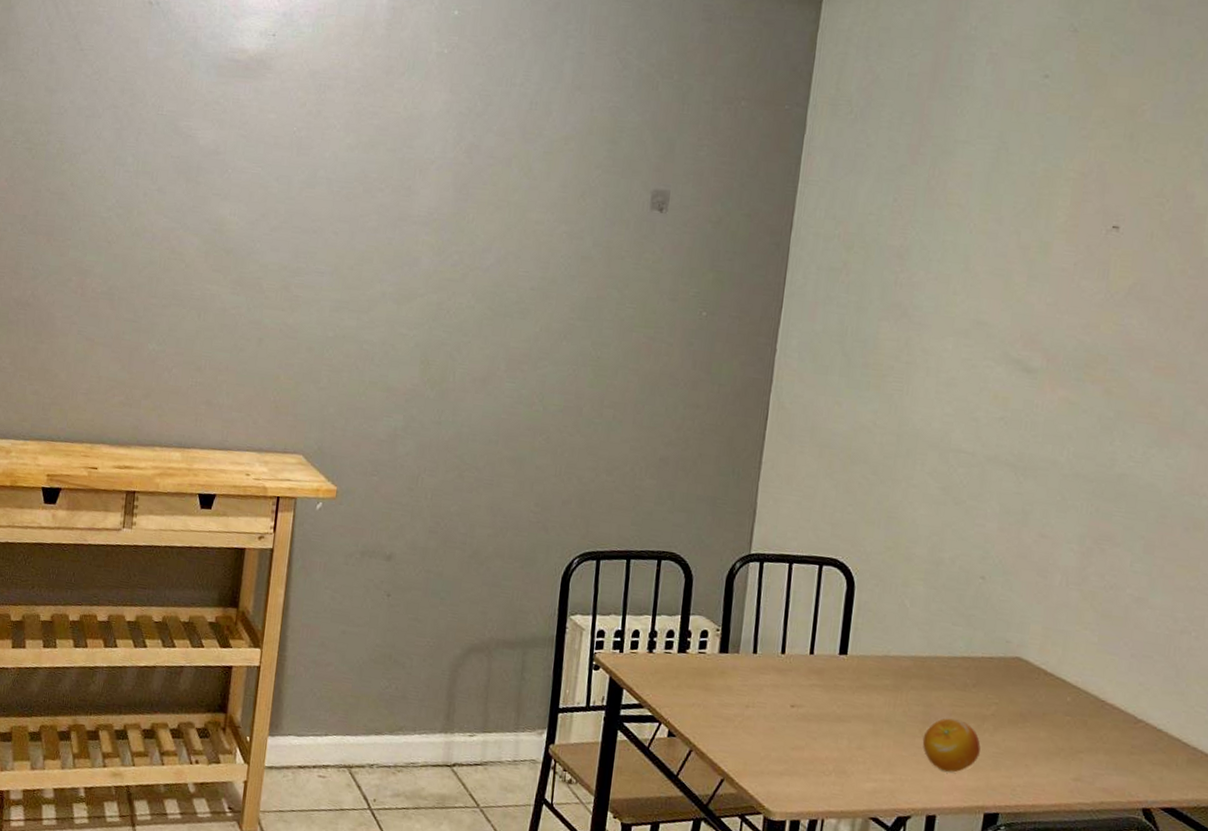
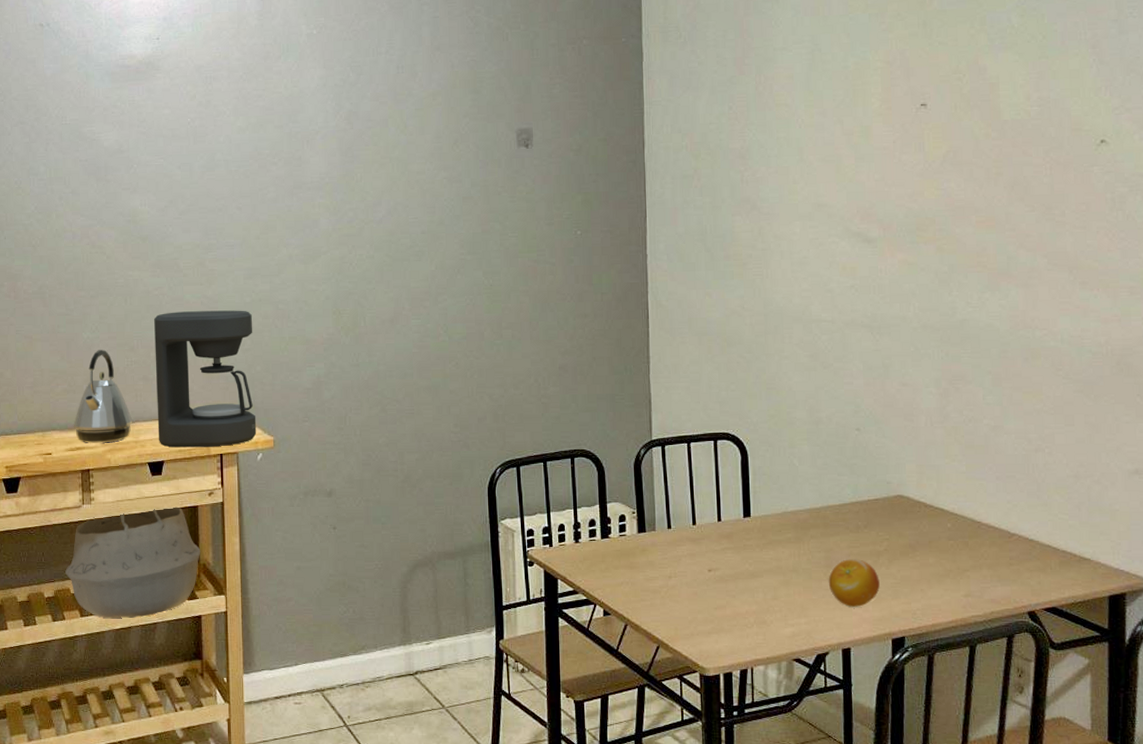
woven basket: none [94,543,242,658] -> present [65,507,201,619]
kettle: none [125,364,189,466] -> present [74,350,133,443]
coffee maker: none [213,335,333,489] -> present [154,310,257,447]

